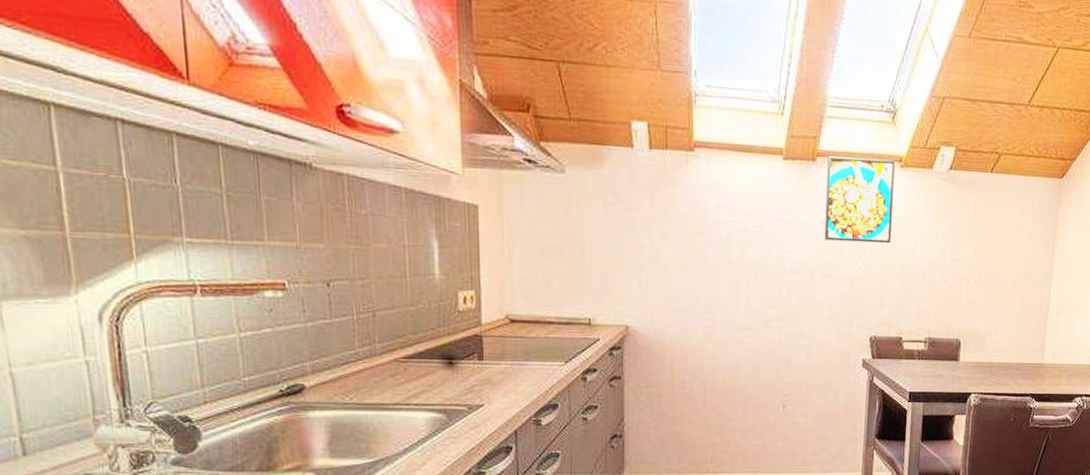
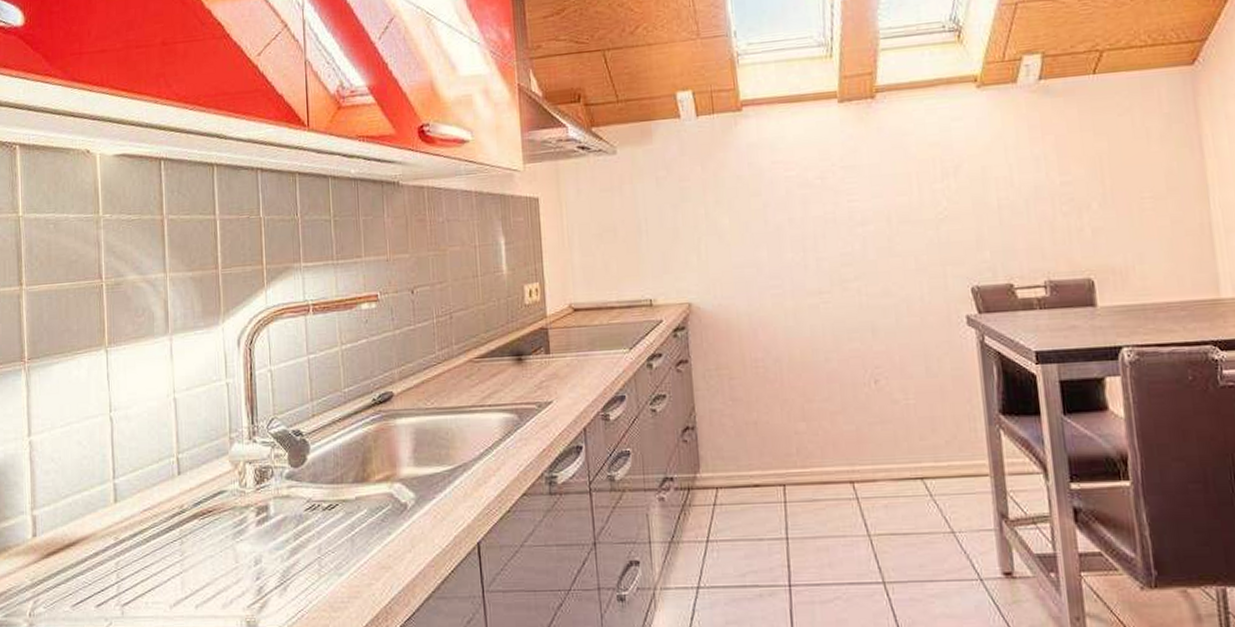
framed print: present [824,156,895,244] -> none [888,81,980,182]

